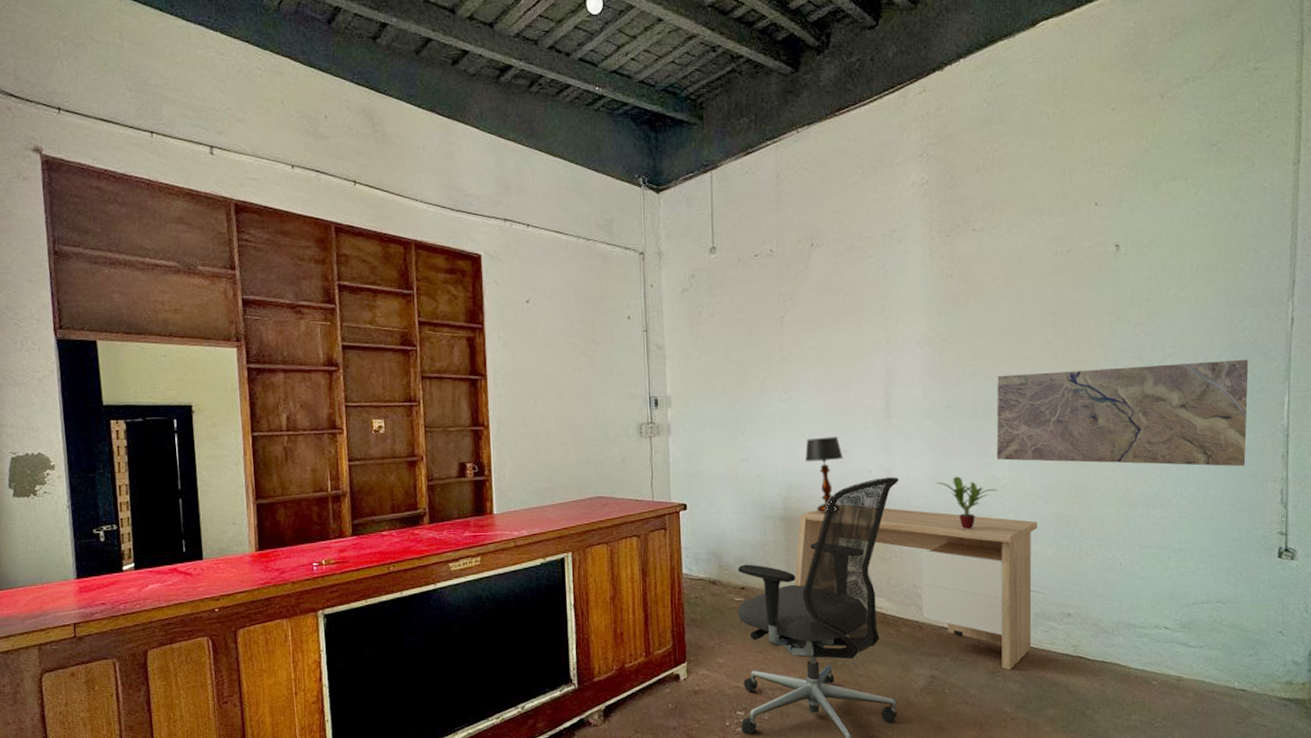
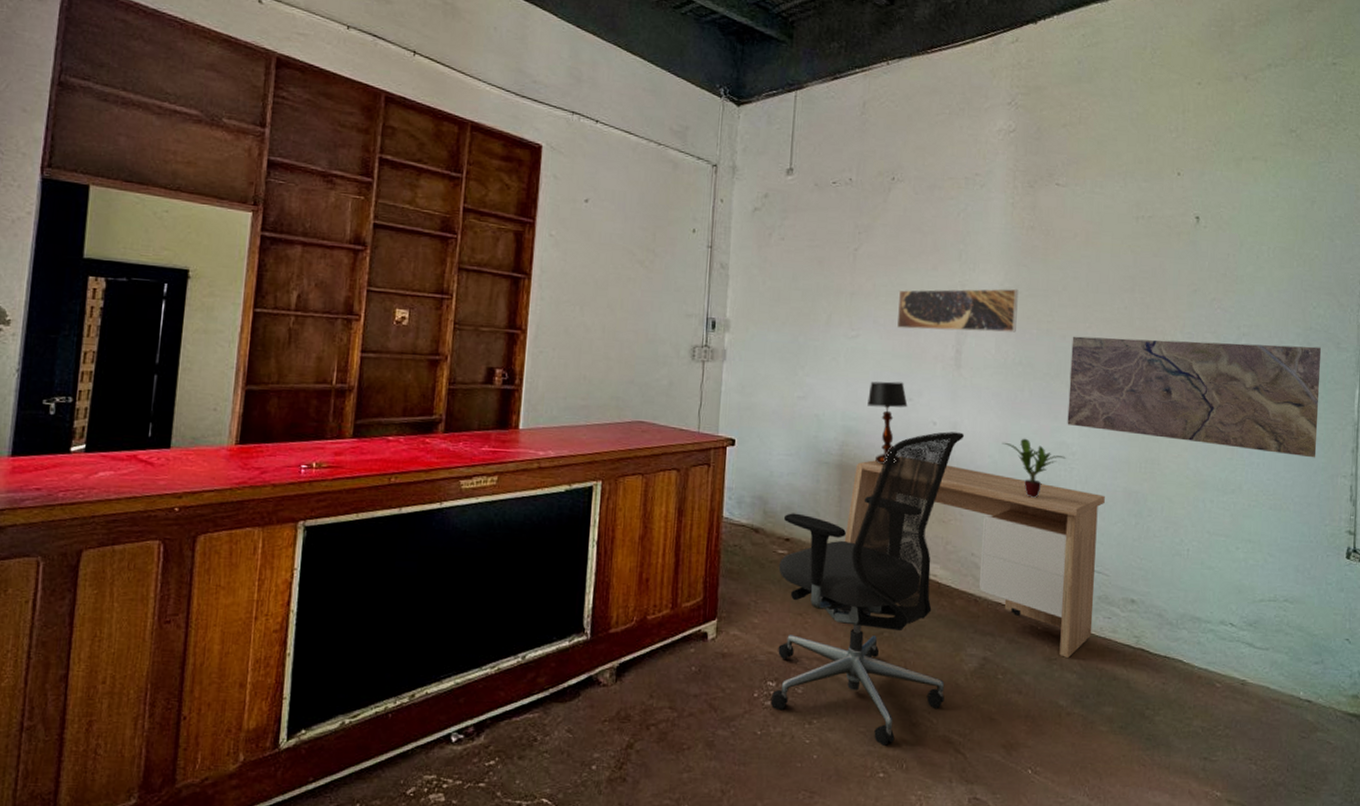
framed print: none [826,336,942,387] -> present [896,288,1019,333]

